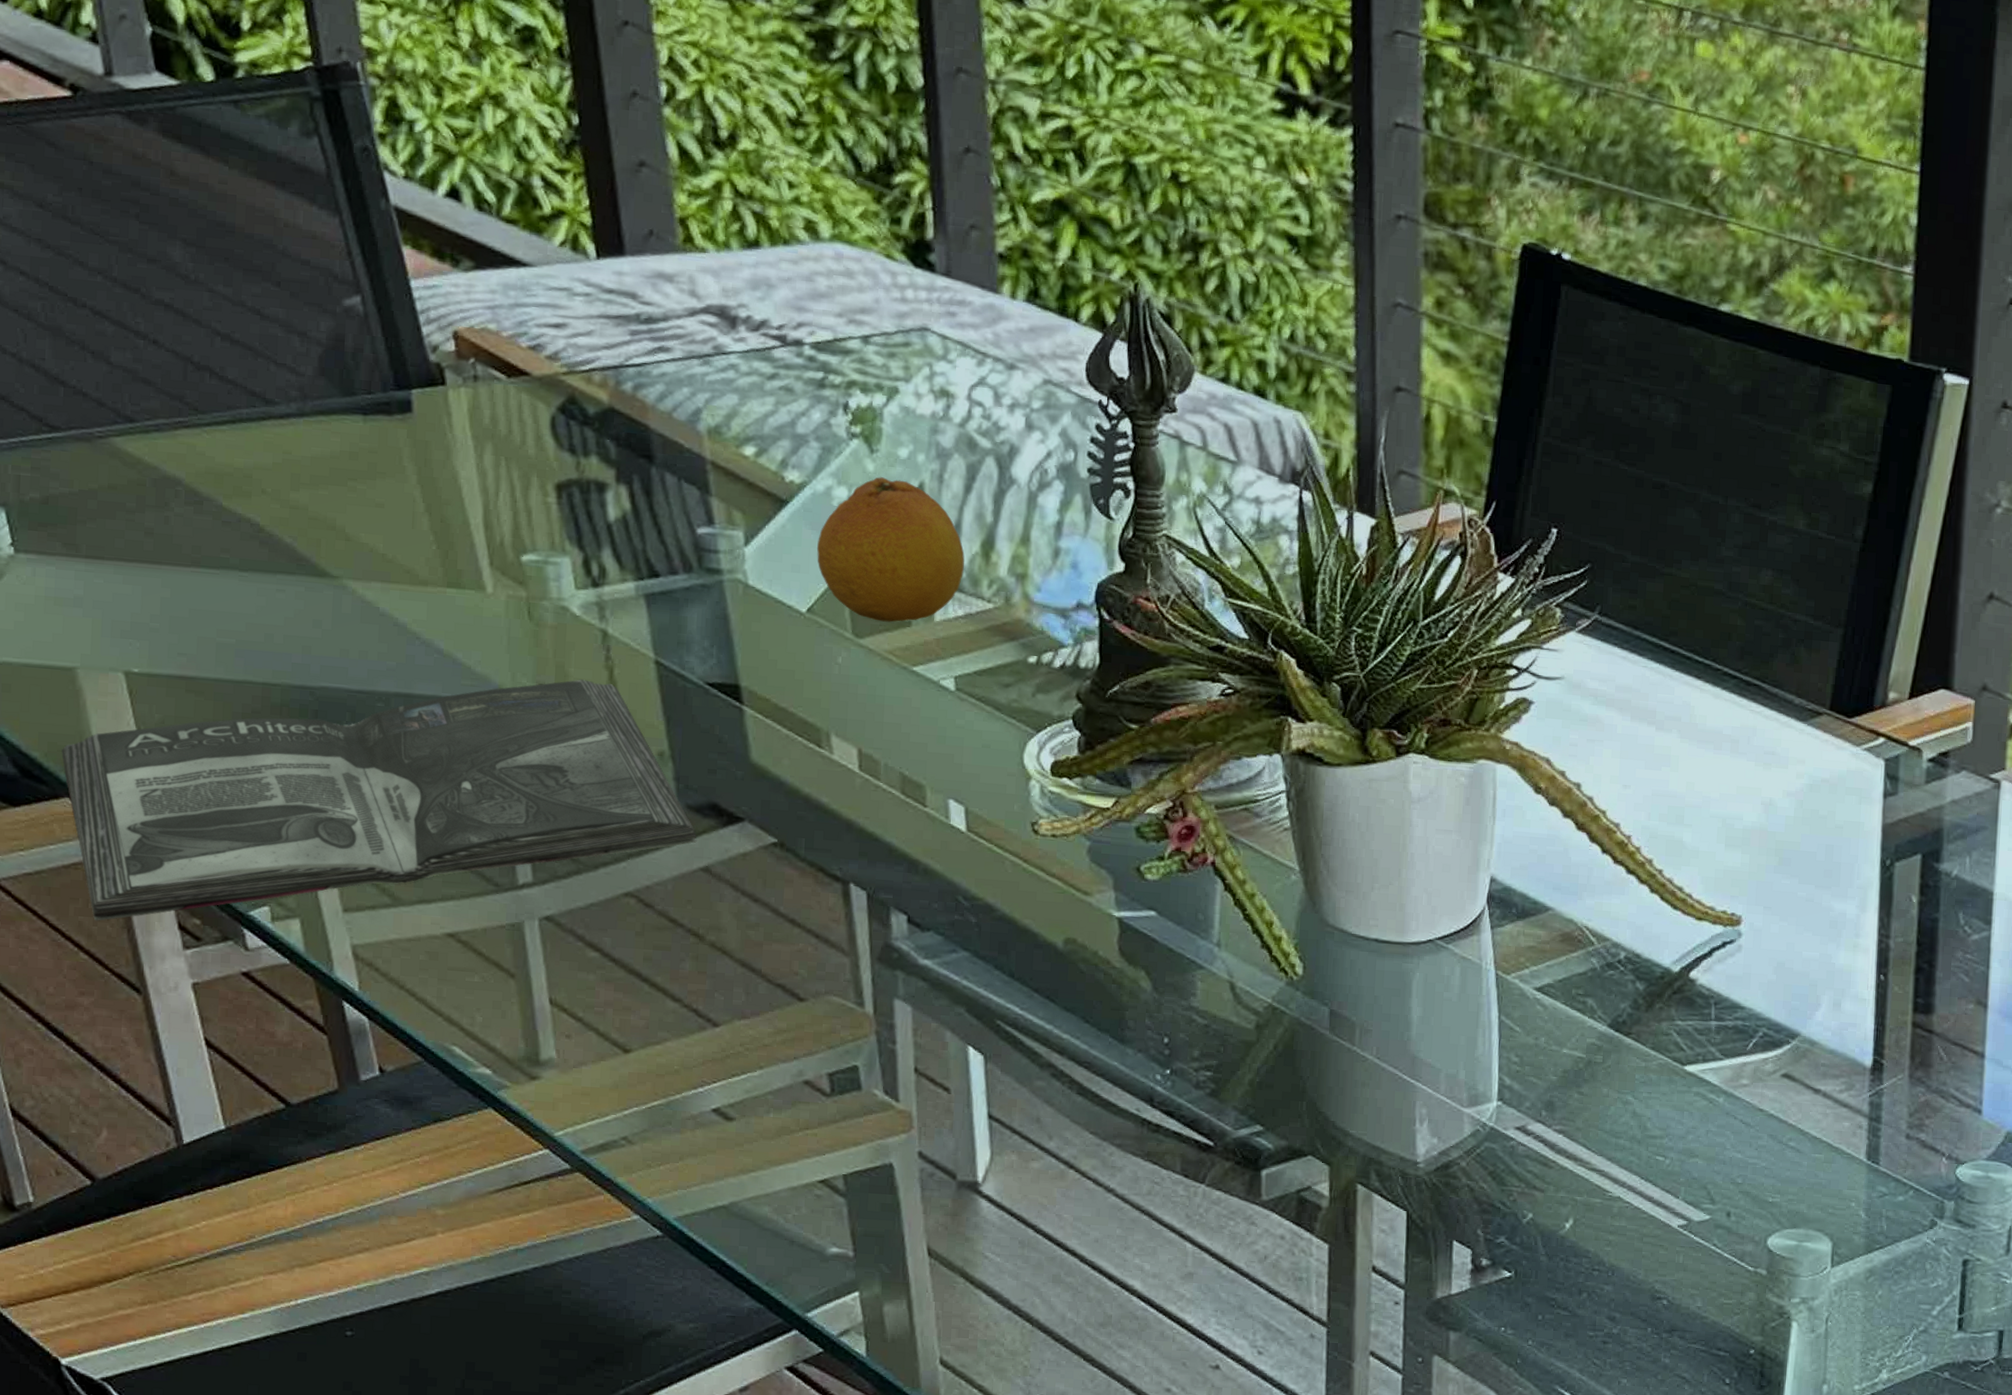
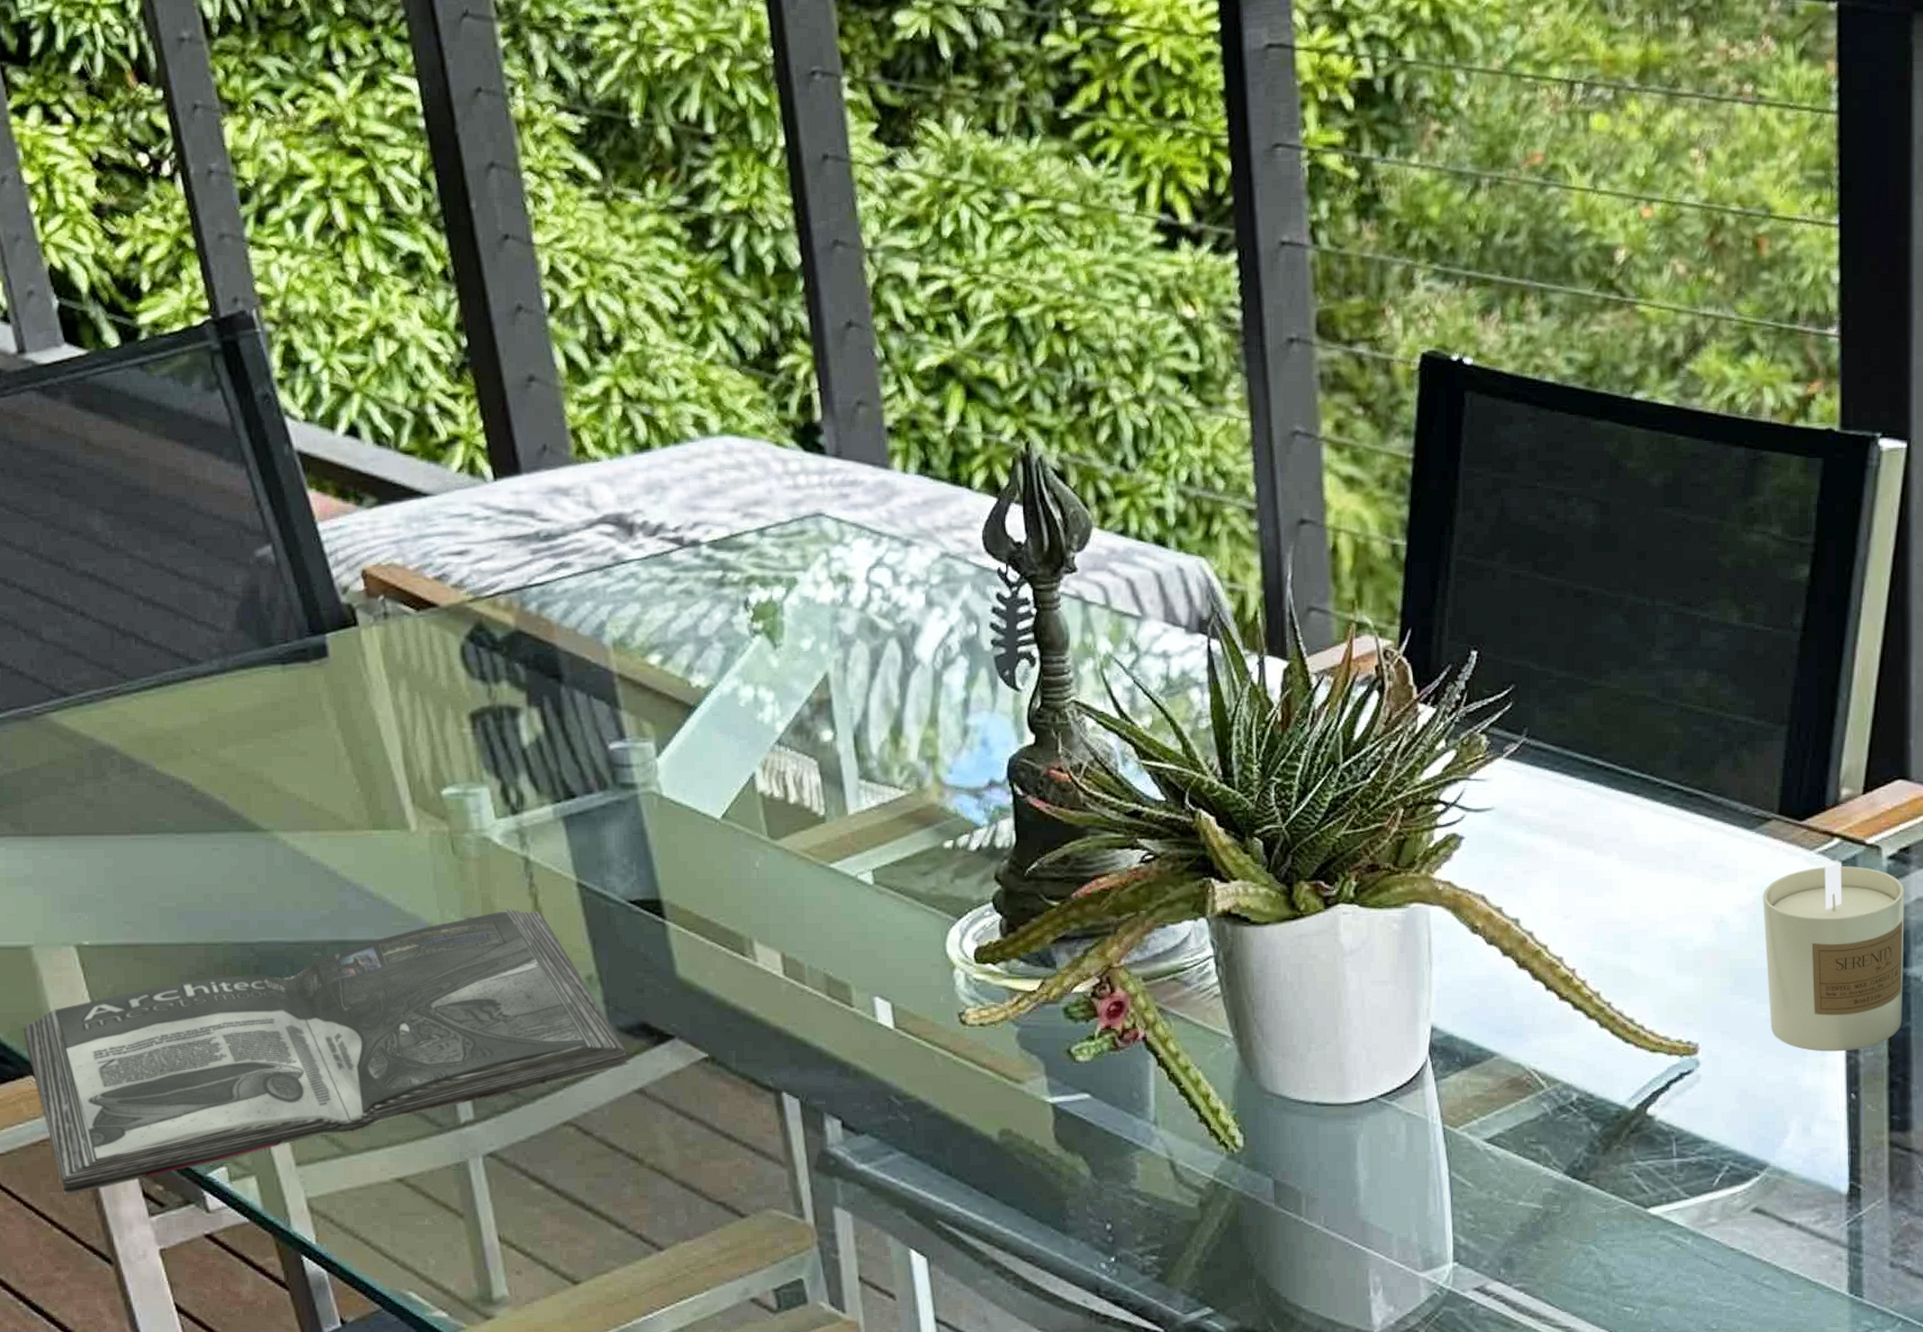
fruit: present [816,477,965,622] -> none [727,672,875,820]
candle: none [1809,759,1941,935] -> present [1763,862,1904,1052]

